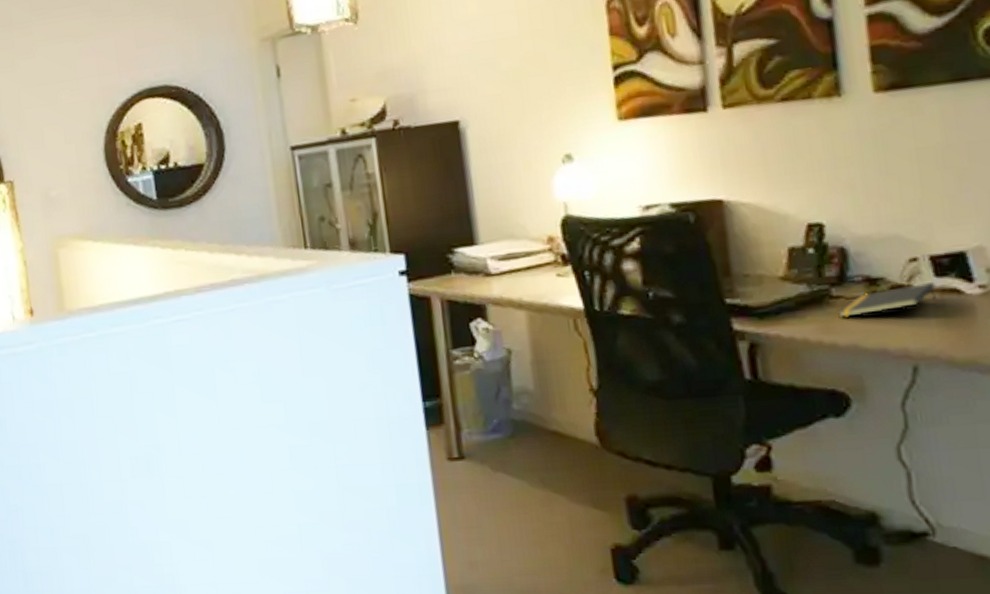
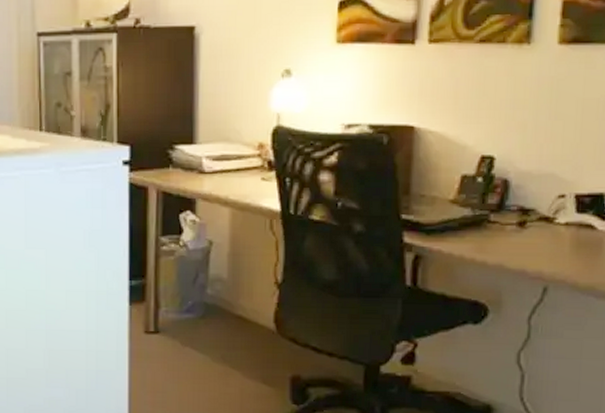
notepad: present [838,282,936,318] -> none [492,217,576,240]

